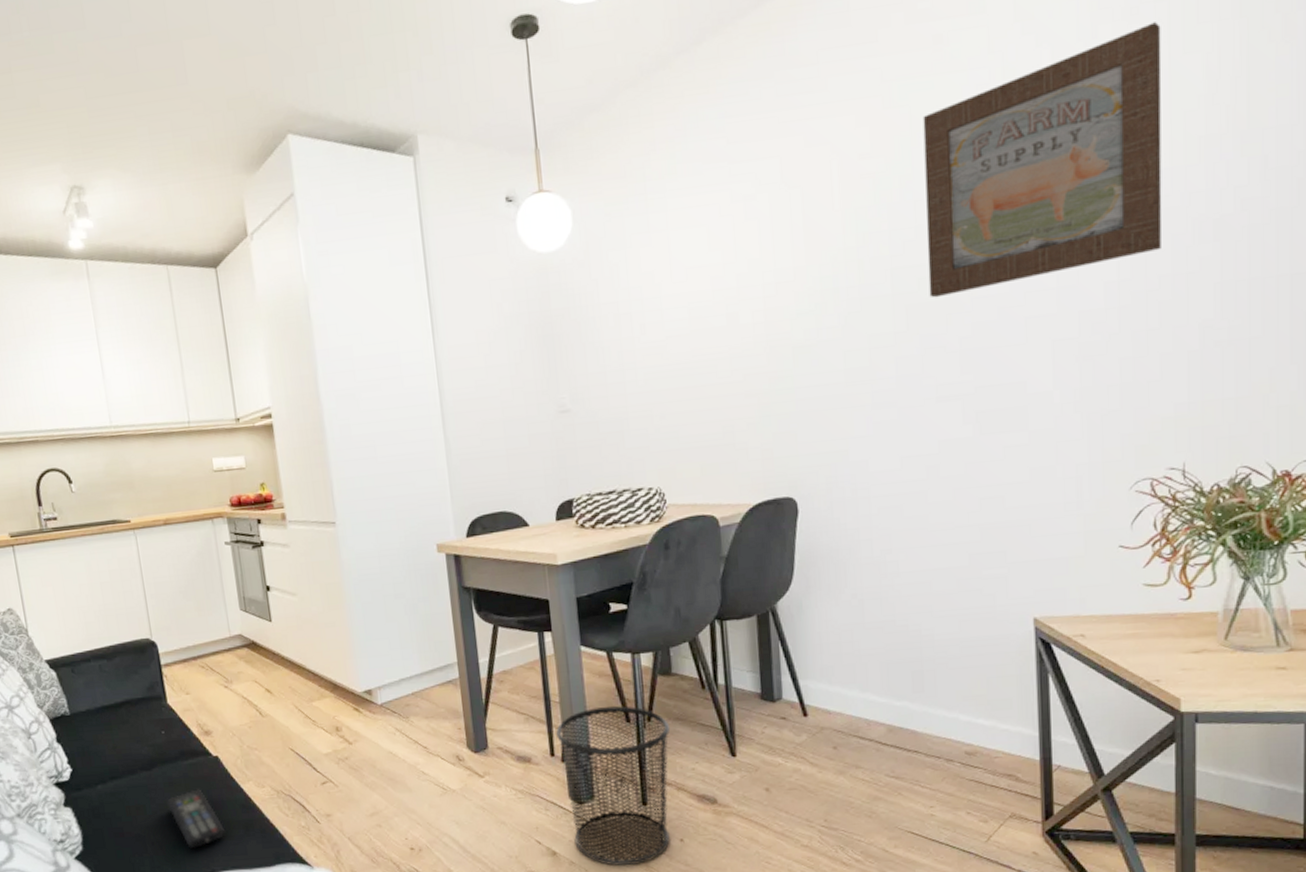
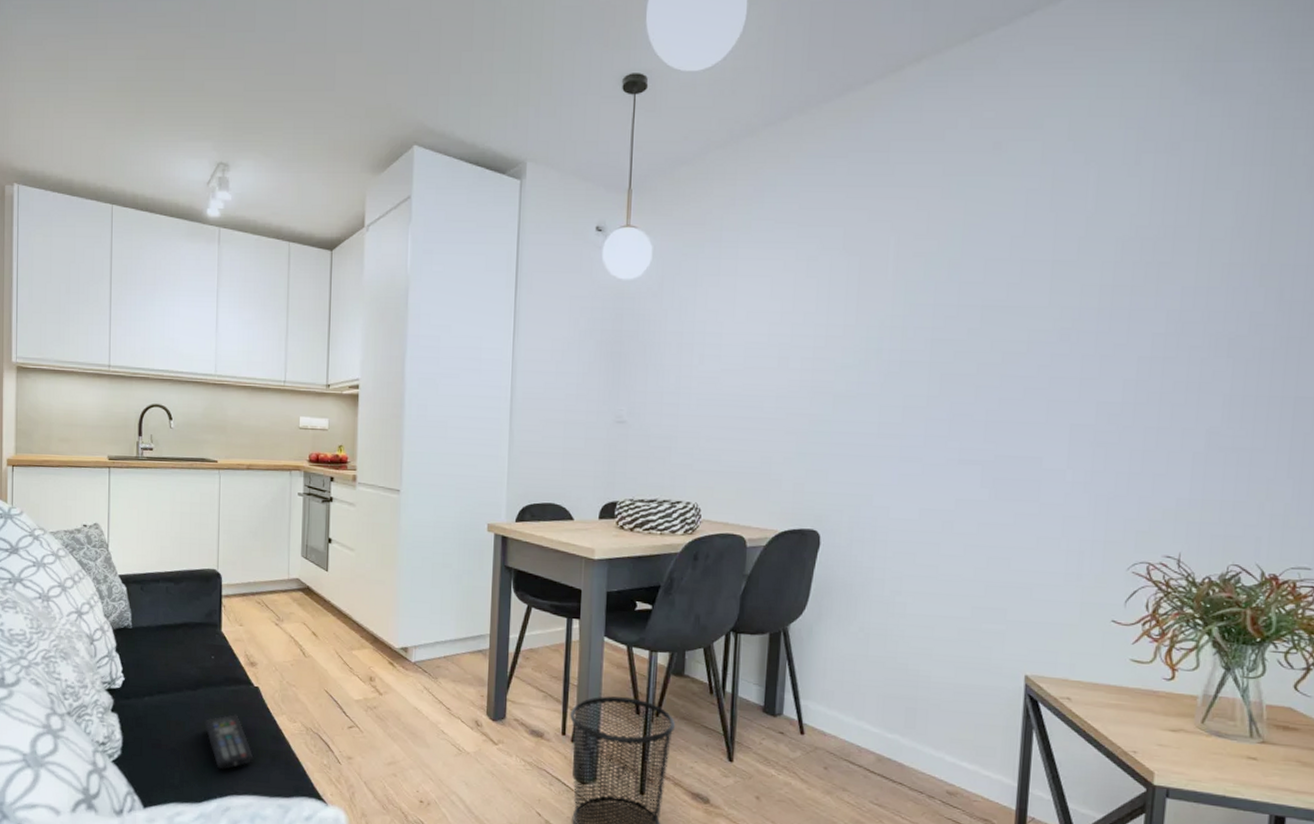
wall art: present [922,22,1162,298] -> none [963,158,1198,371]

